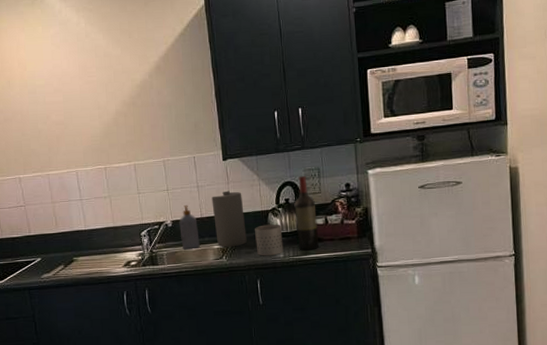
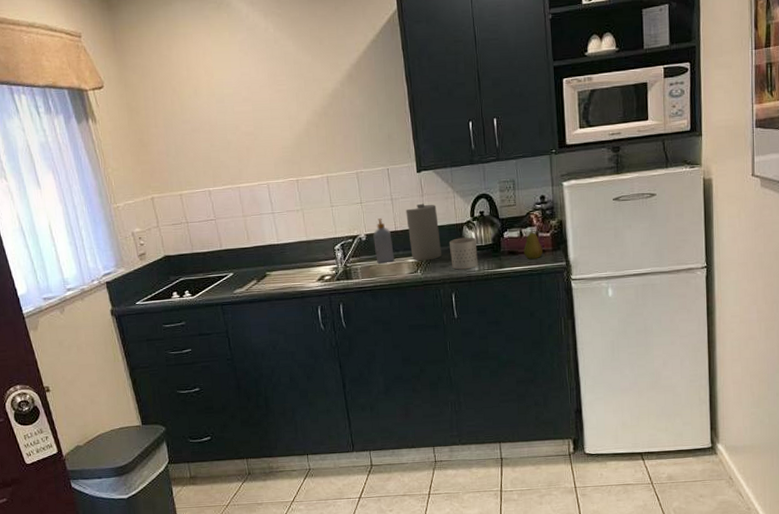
wine bottle: present [294,175,320,252] -> none [489,187,514,265]
fruit: none [329,217,349,247] -> present [524,230,543,260]

